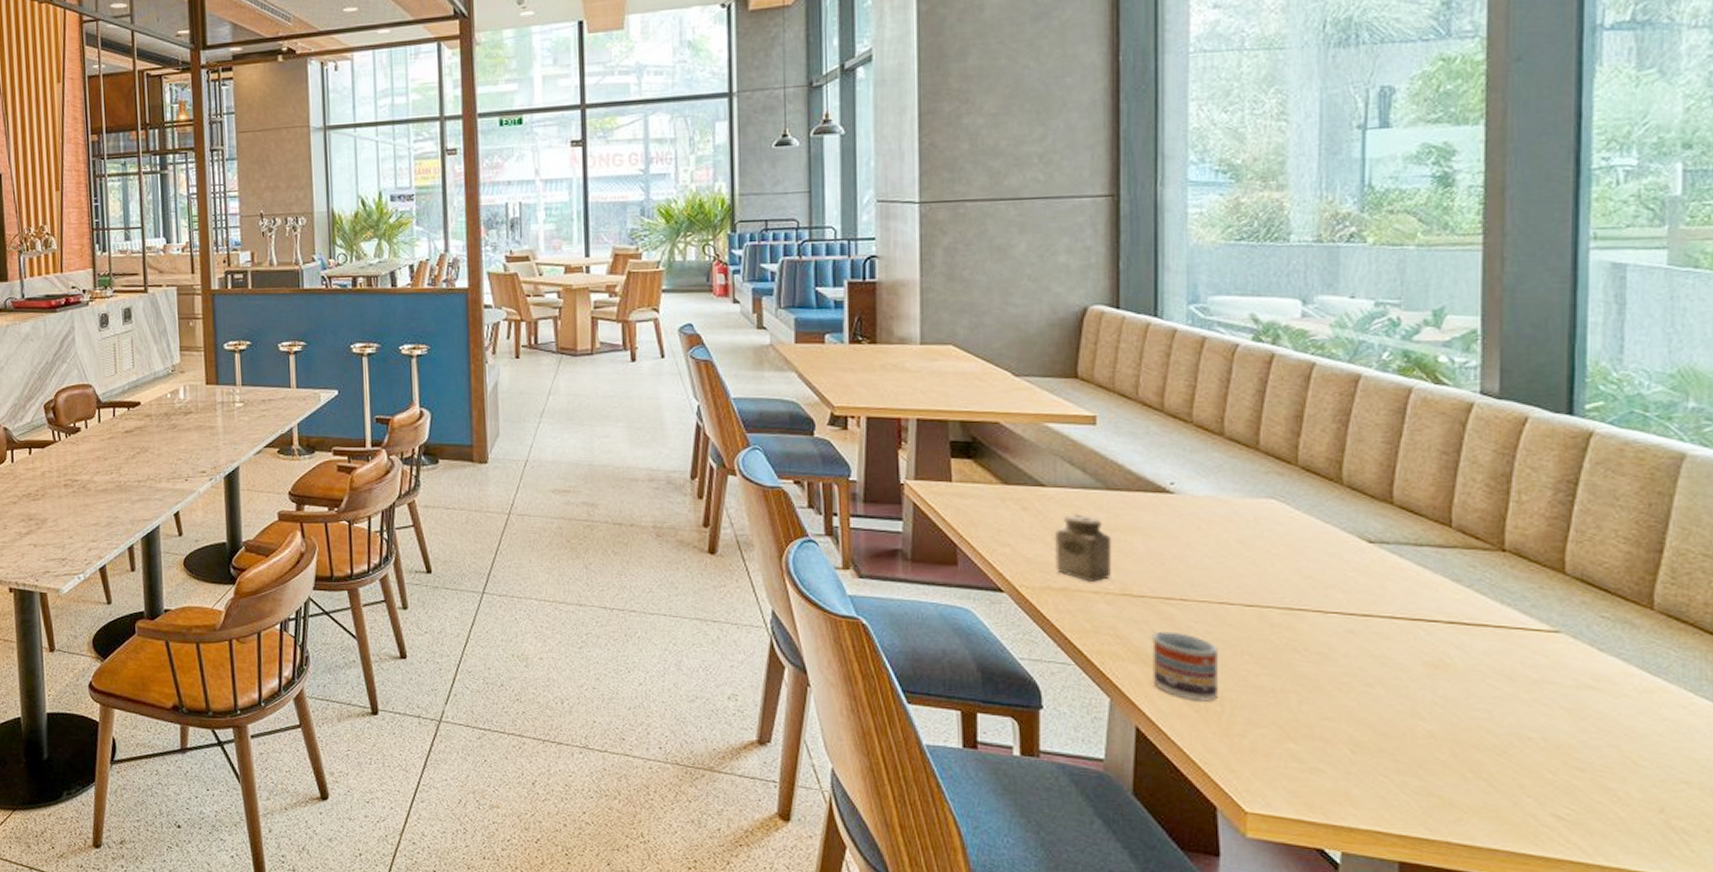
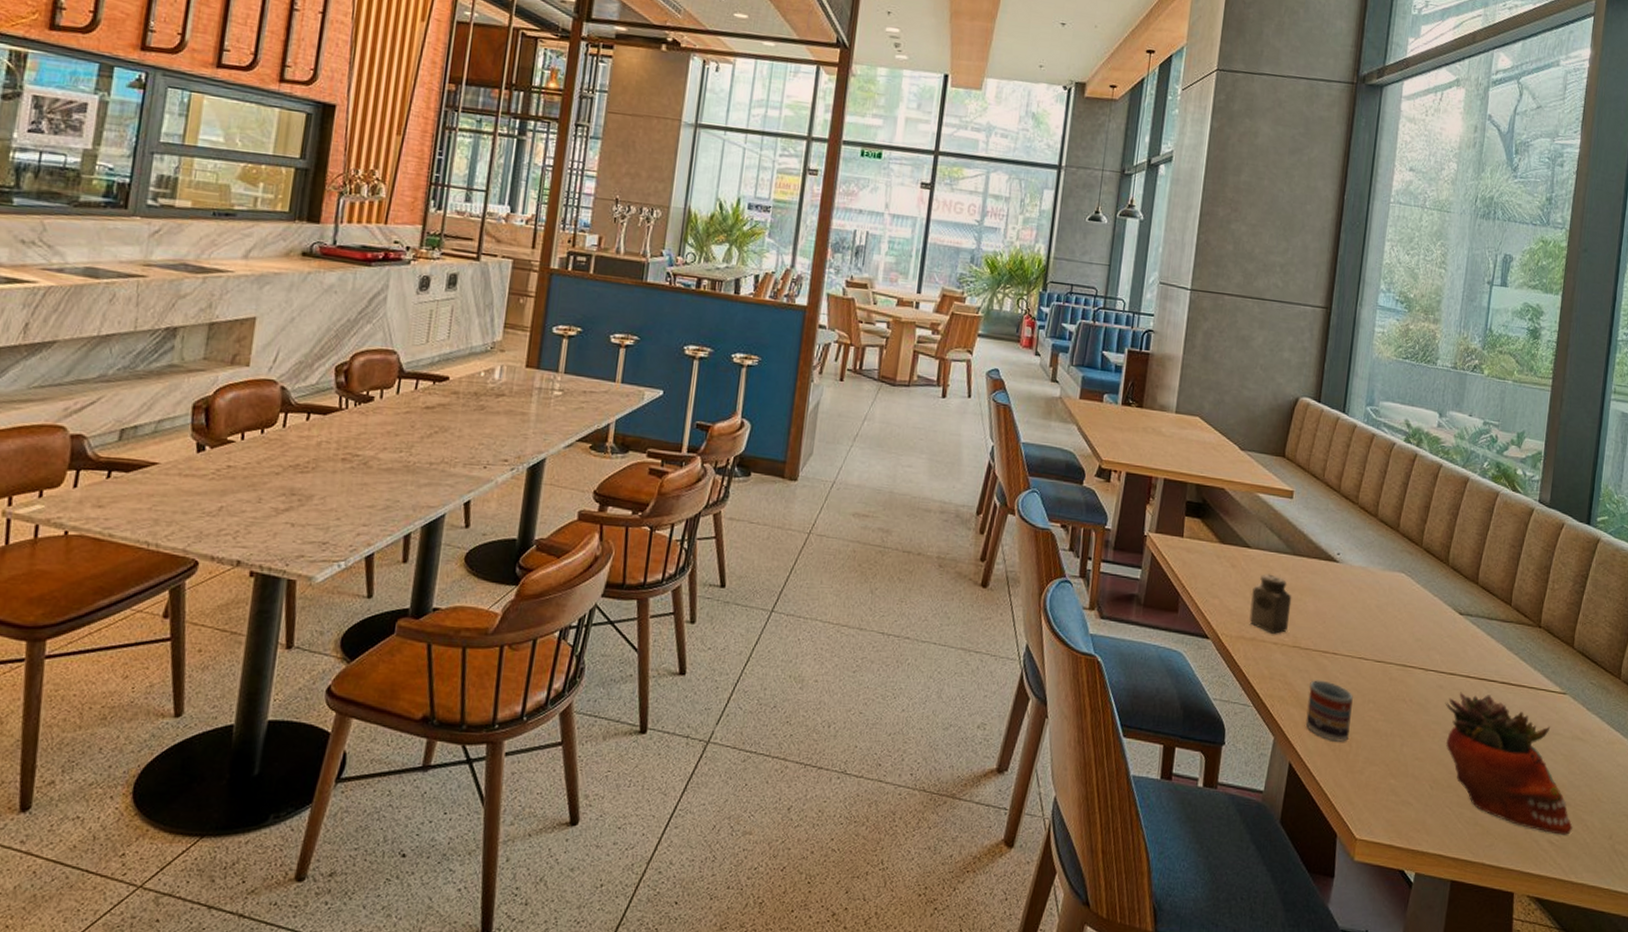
succulent planter: none [1360,636,1593,808] -> present [1445,692,1573,835]

